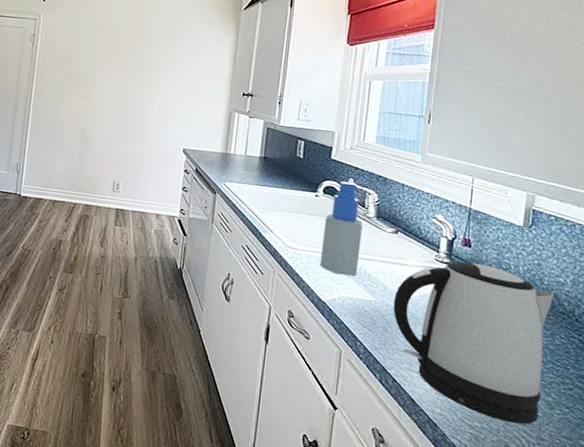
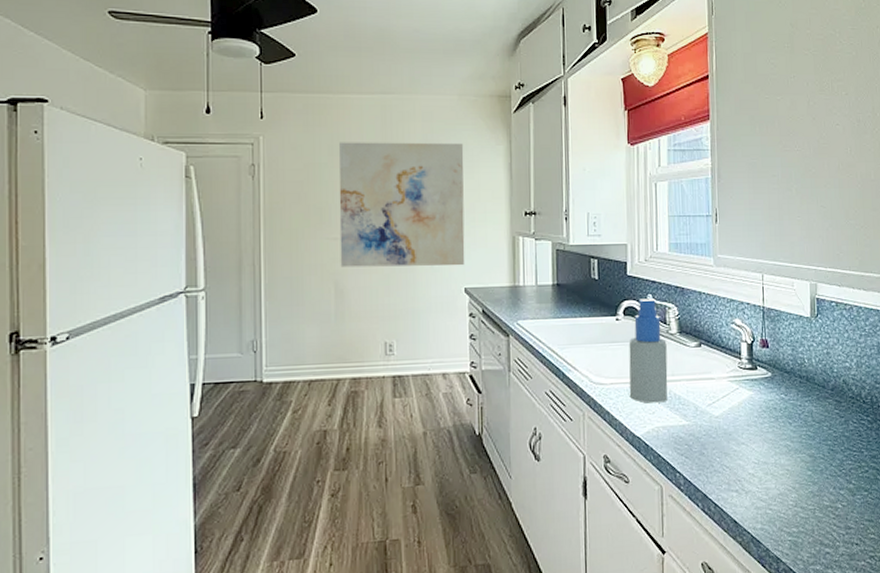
wall art: none [87,23,197,131] -> present [339,142,465,268]
kettle: present [393,261,555,425] -> none [705,362,844,520]

